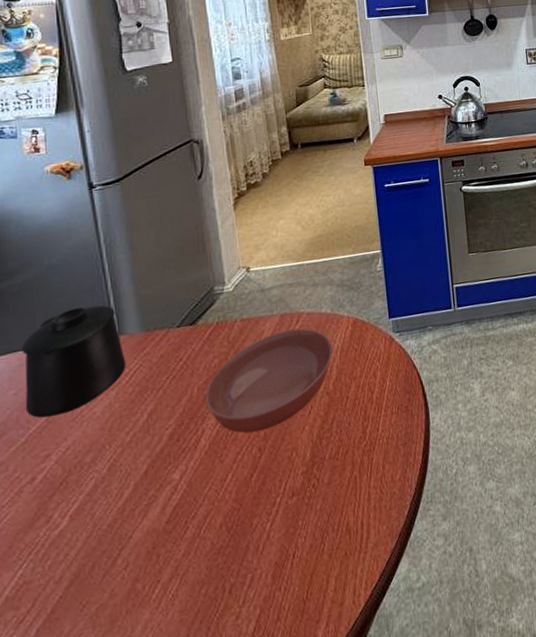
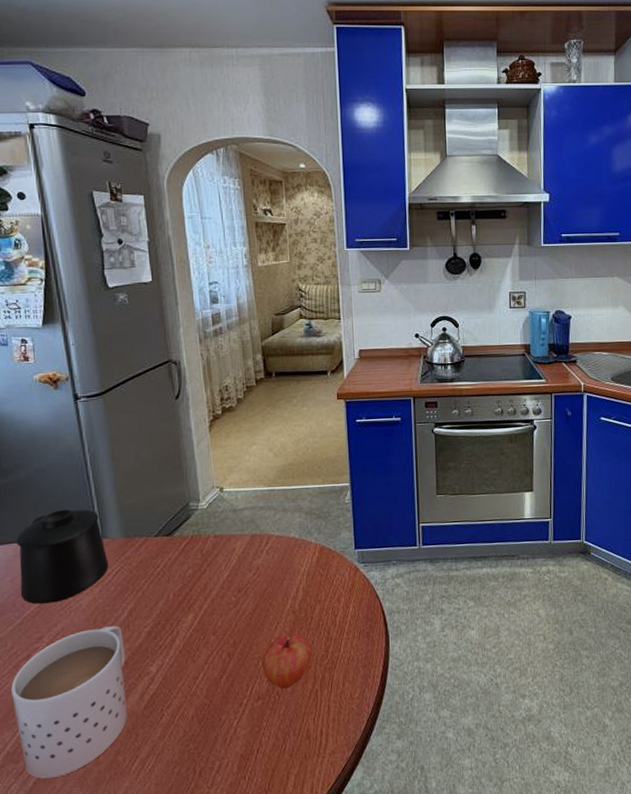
mug: none [12,431,148,625] -> present [11,625,128,779]
bowl: present [205,328,333,434] -> none [180,549,300,640]
fruit: none [295,416,349,480] -> present [261,633,312,689]

